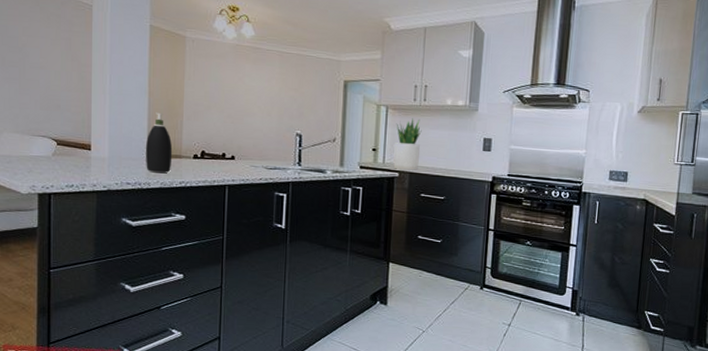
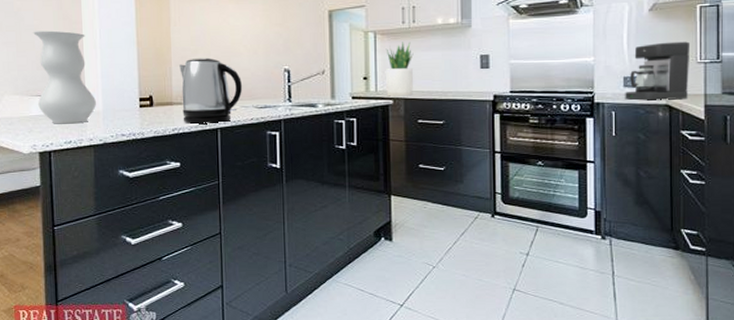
vase: none [37,69,103,168] -> present [32,30,97,124]
soap dispenser: present [145,112,173,174] -> none [137,61,164,122]
kettle: none [191,113,254,180] -> present [179,57,243,124]
coffee maker: none [609,142,670,196] -> present [625,41,689,102]

